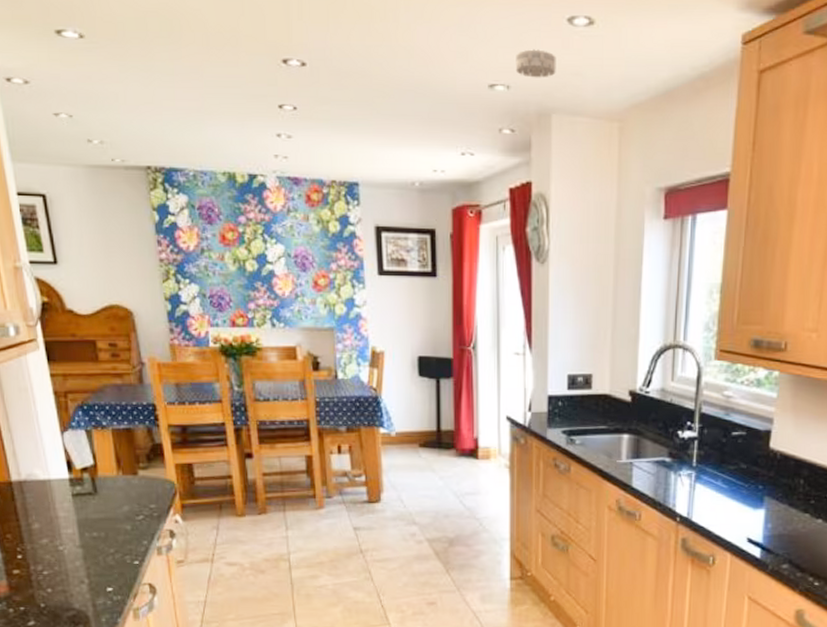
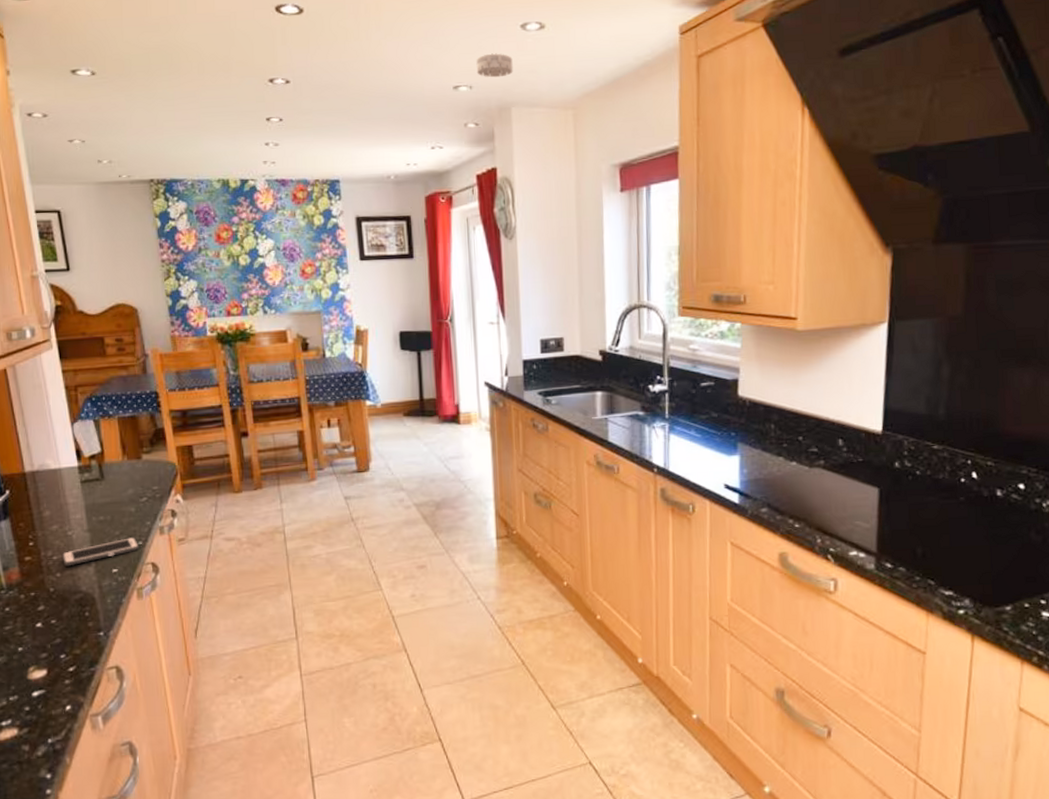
cell phone: none [53,556,136,582] -> present [62,537,140,567]

